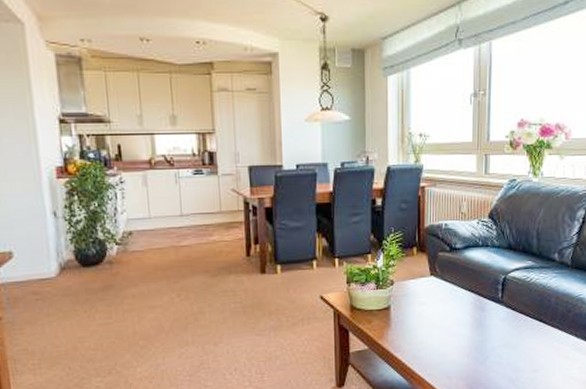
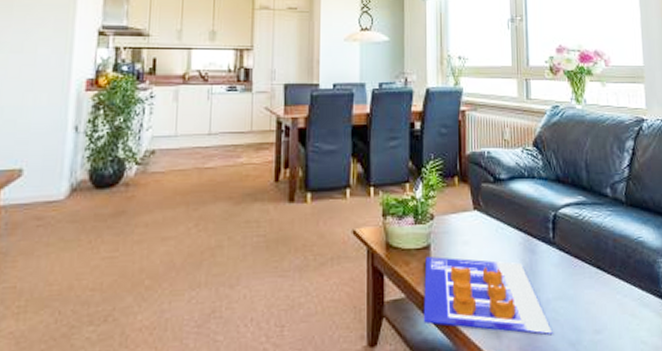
poster: none [383,316,496,374] -> present [423,257,553,335]

